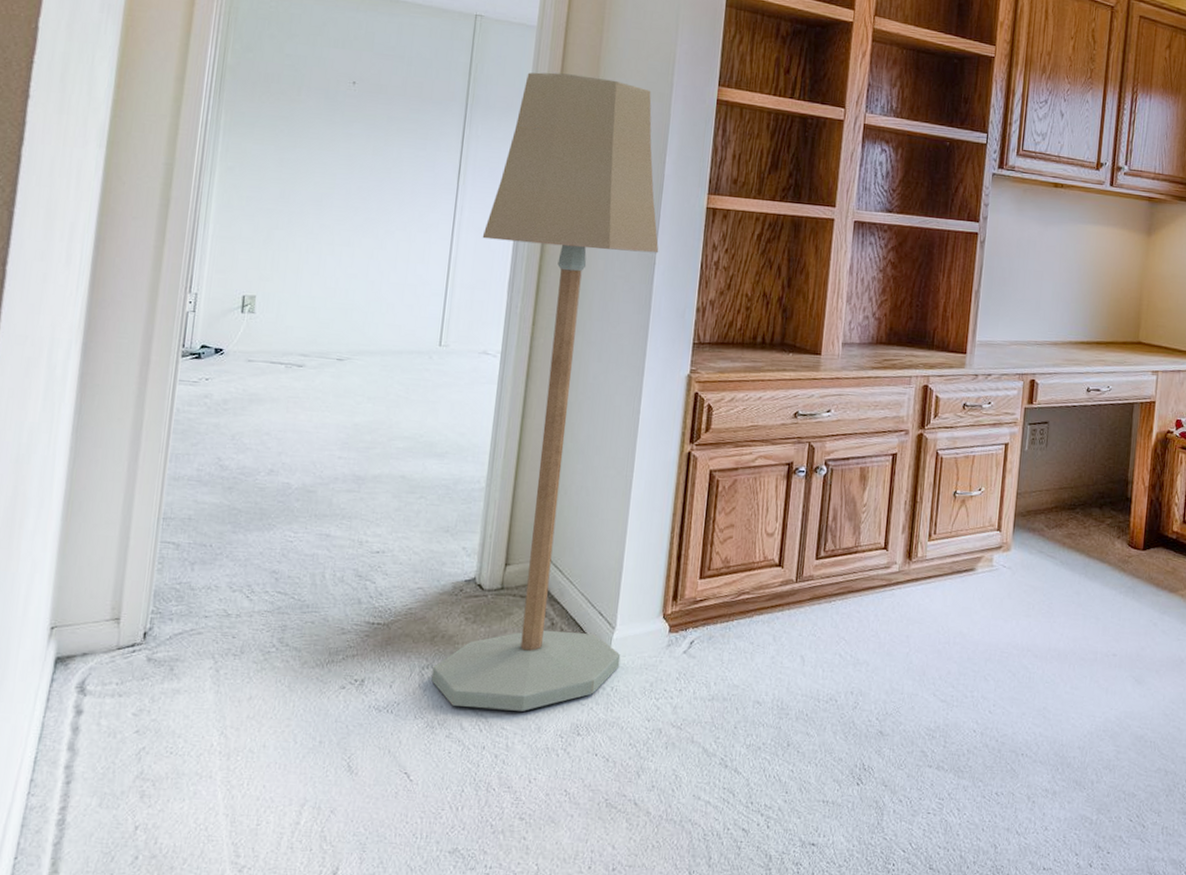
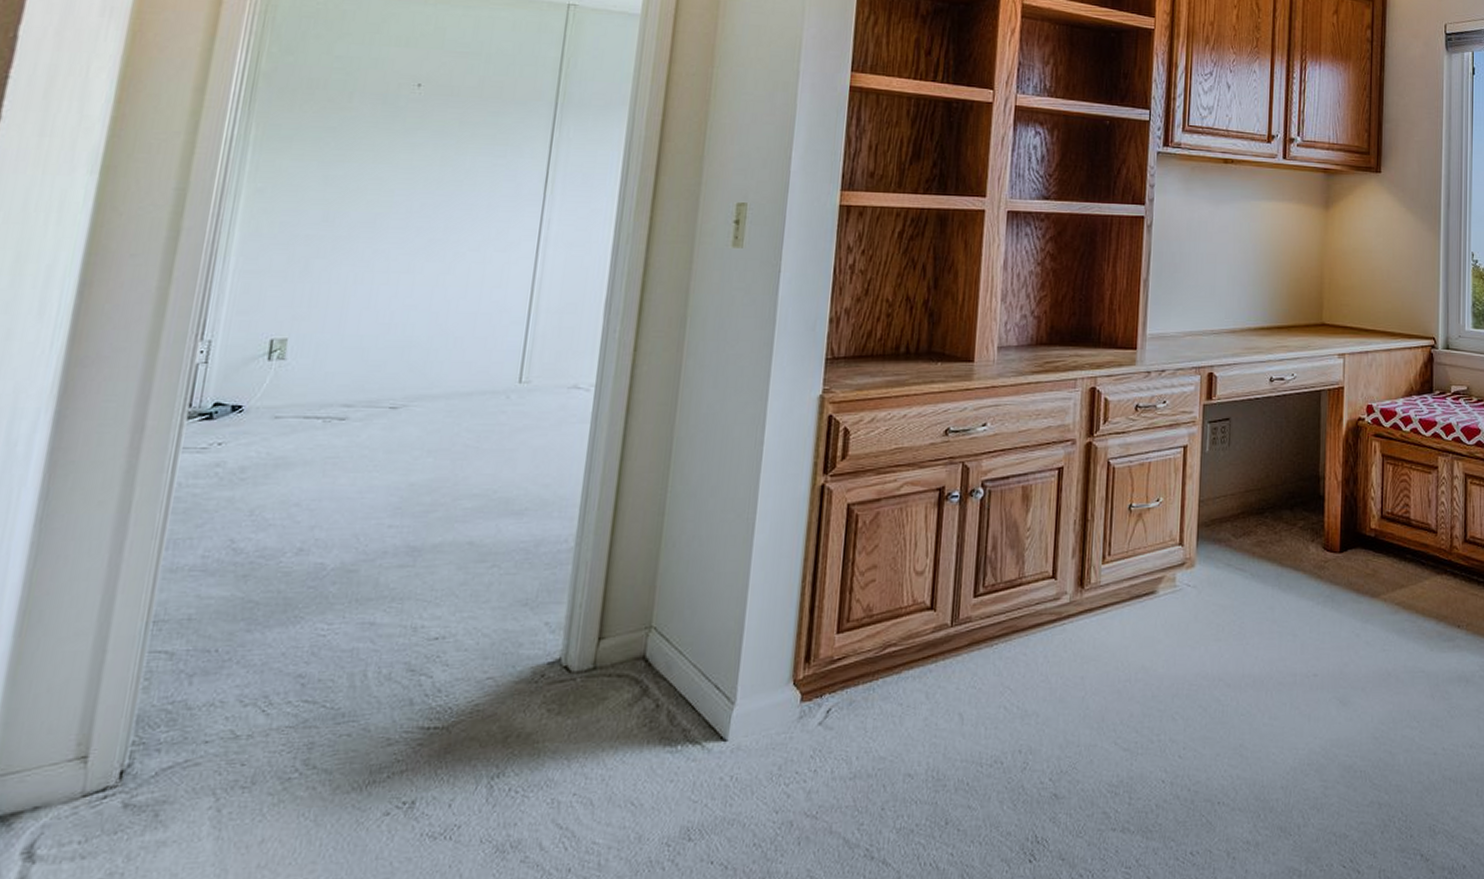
floor lamp: present [431,72,659,711] -> none [502,64,785,822]

